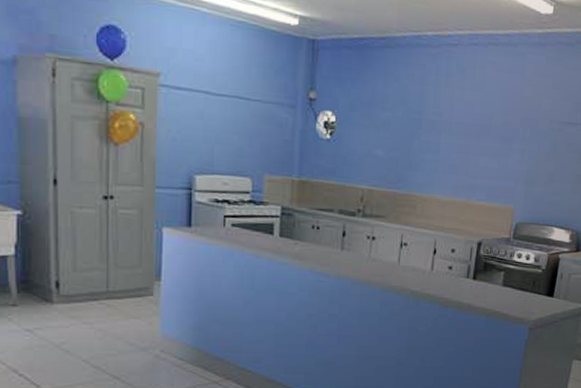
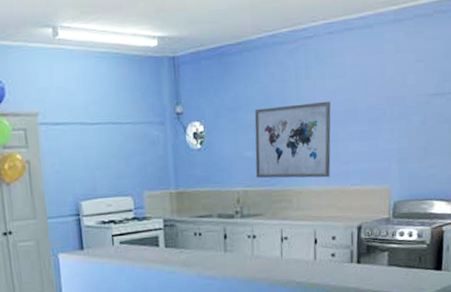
wall art: none [383,108,467,189] -> present [254,101,331,179]

